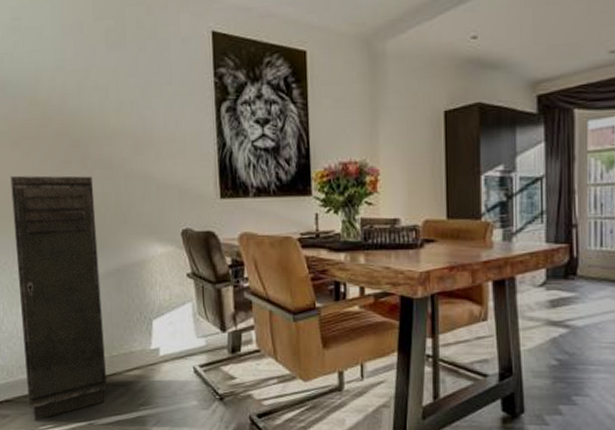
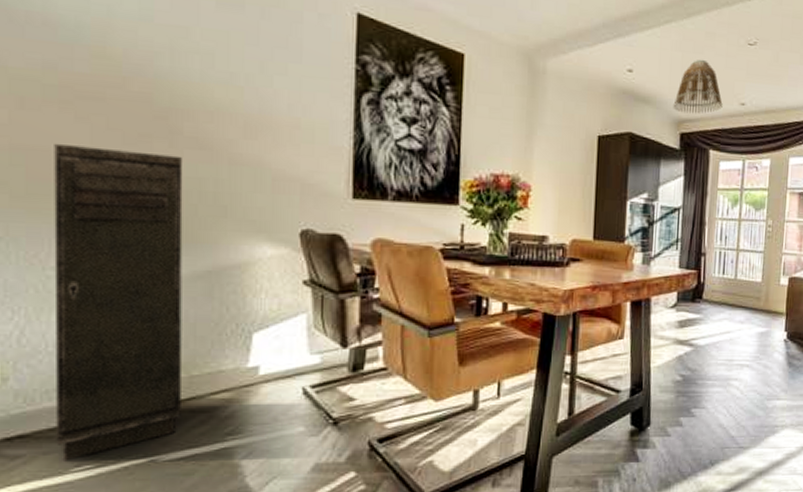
lamp shade: none [526,9,587,73] -> present [673,59,723,114]

